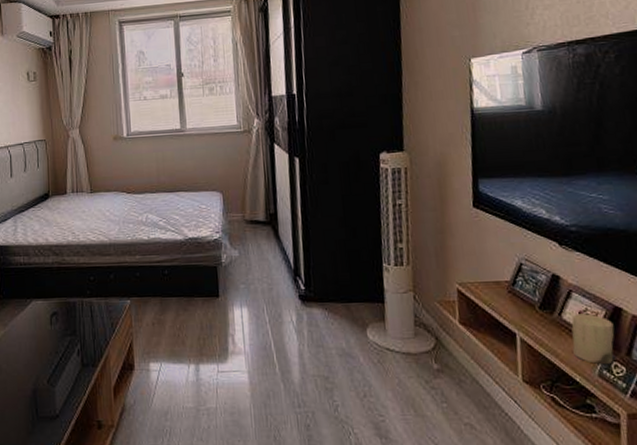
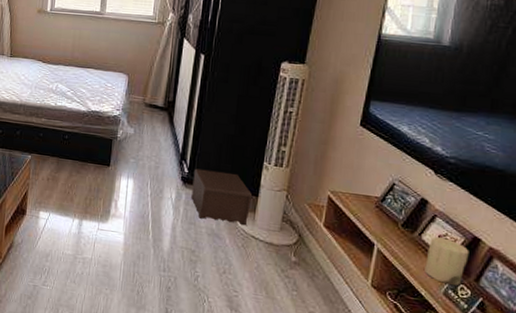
decorative box: none [310,281,379,339] -> present [191,168,252,226]

